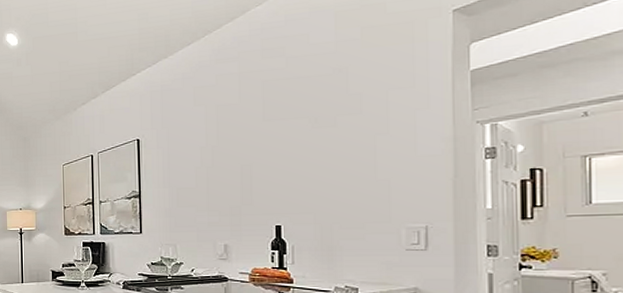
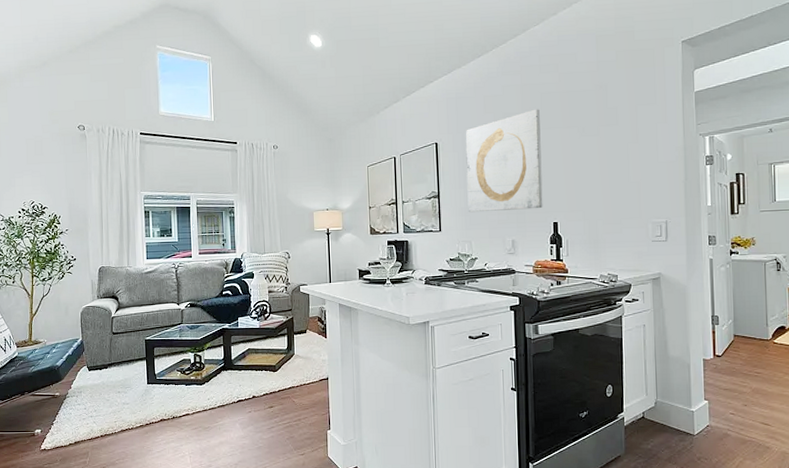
wall art: none [171,98,263,214] -> present [465,109,543,213]

